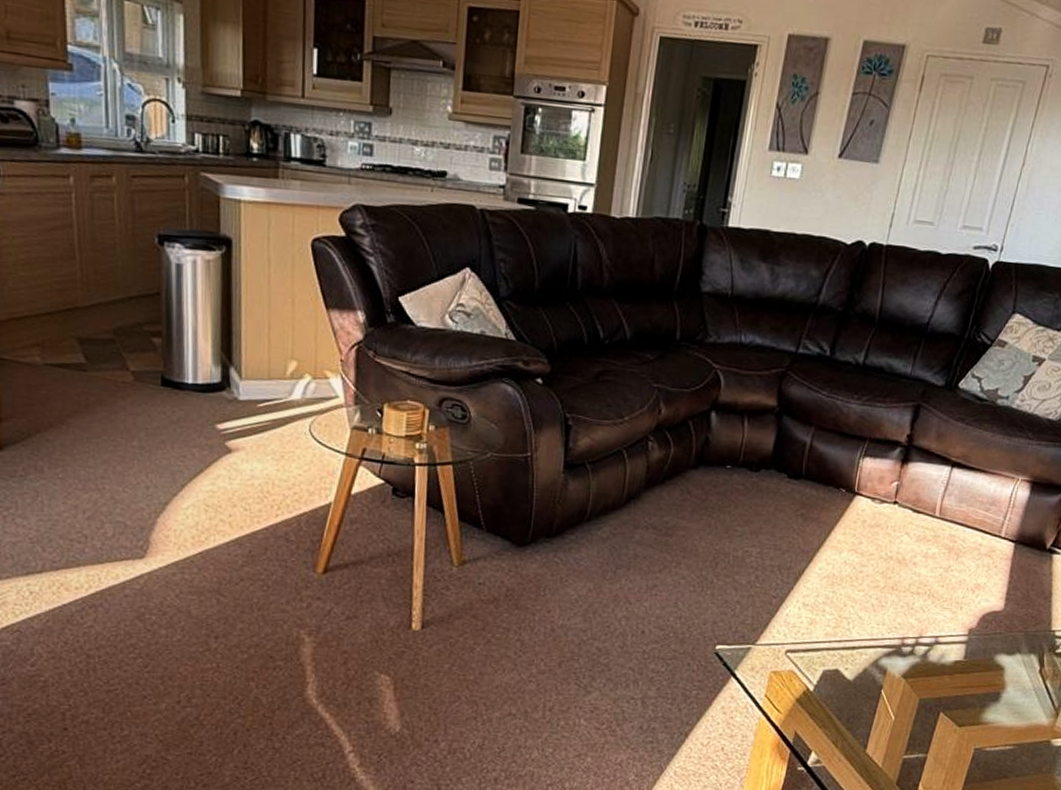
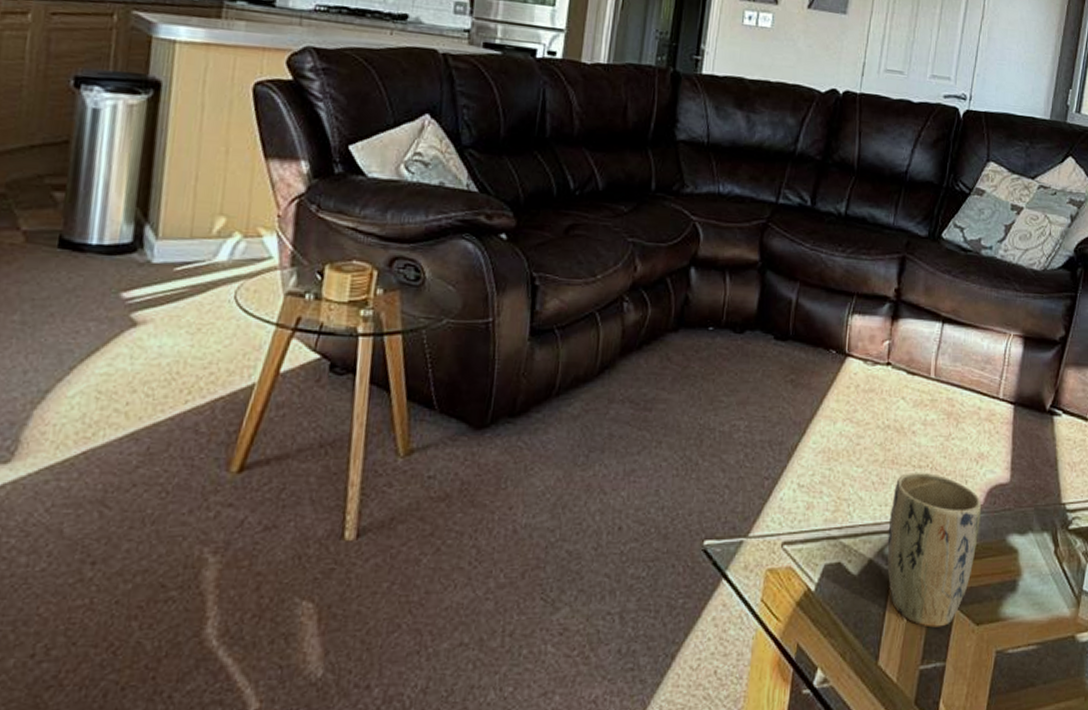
plant pot: none [880,597,974,726] -> present [887,472,981,628]

